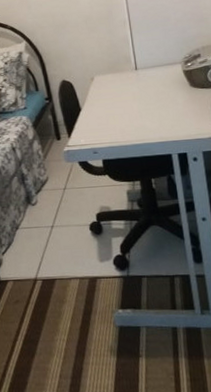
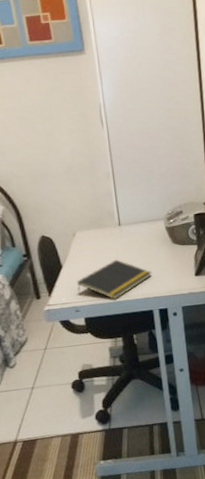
notepad: none [95,102,170,143] -> present [77,259,152,300]

